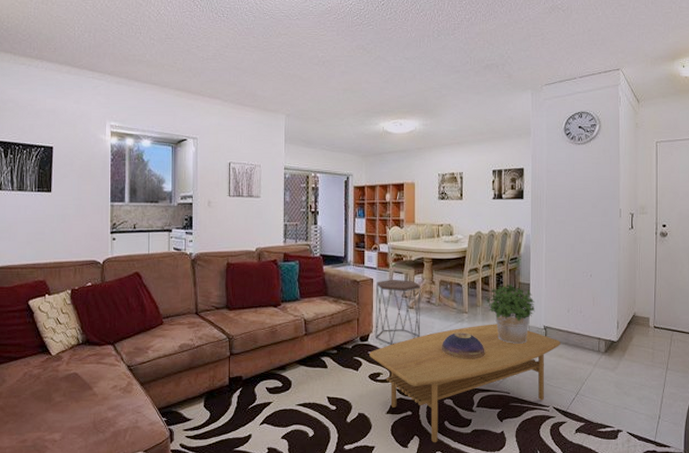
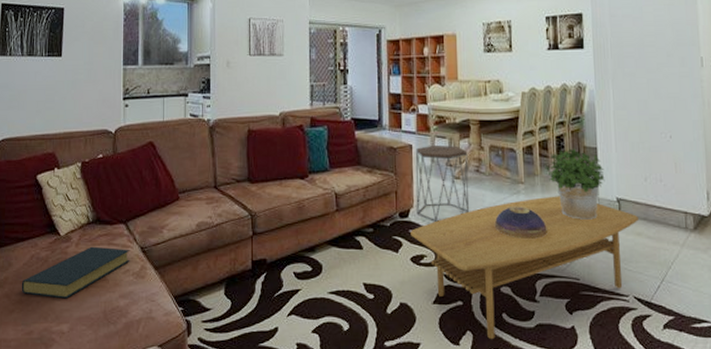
hardback book: none [15,365,118,411] -> present [21,246,130,299]

